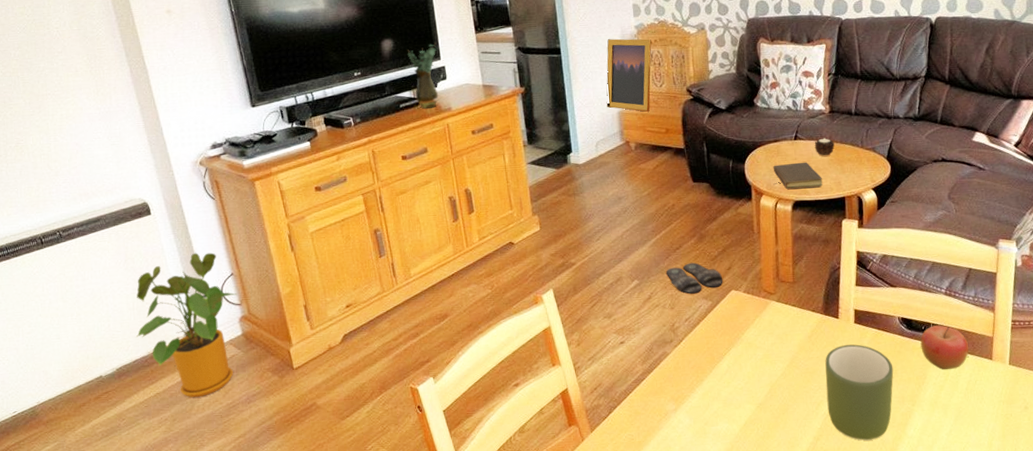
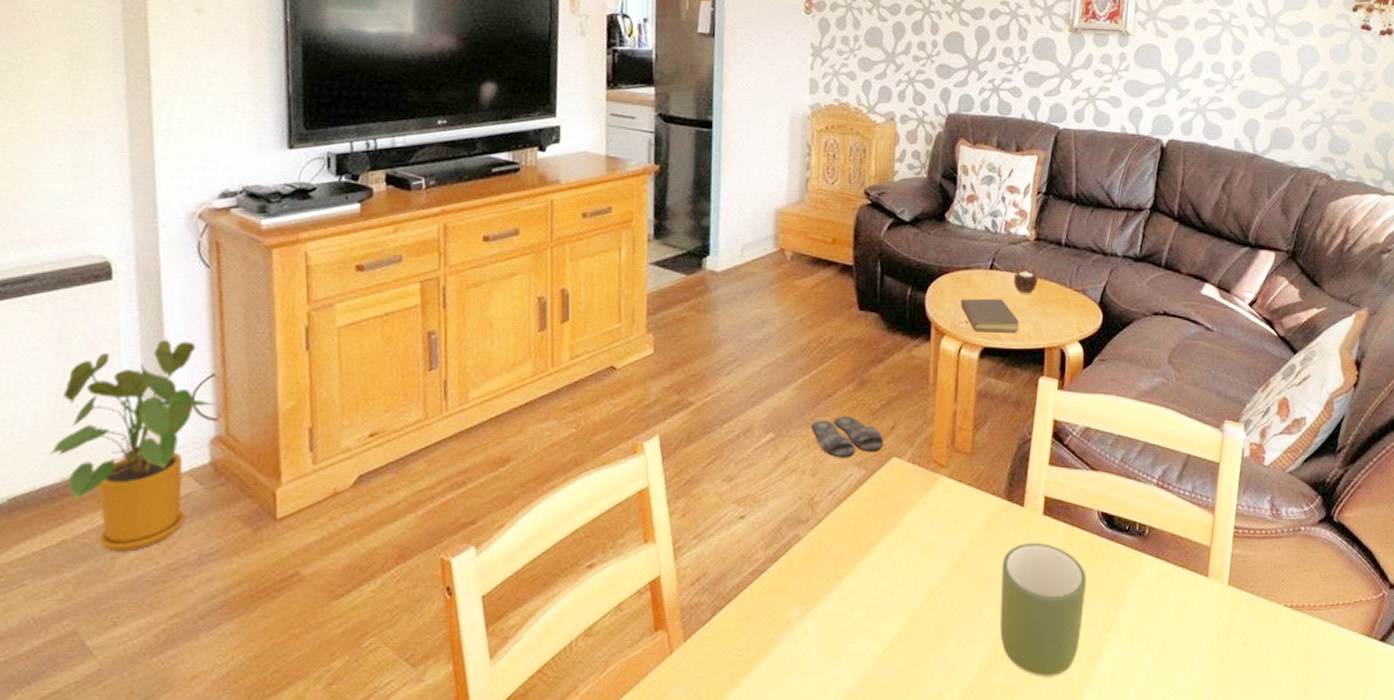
vase: present [407,42,439,109] -> none [513,94,554,178]
picture frame: present [606,39,652,112] -> none [761,117,828,214]
fruit: present [920,325,969,370] -> none [1122,526,1181,587]

